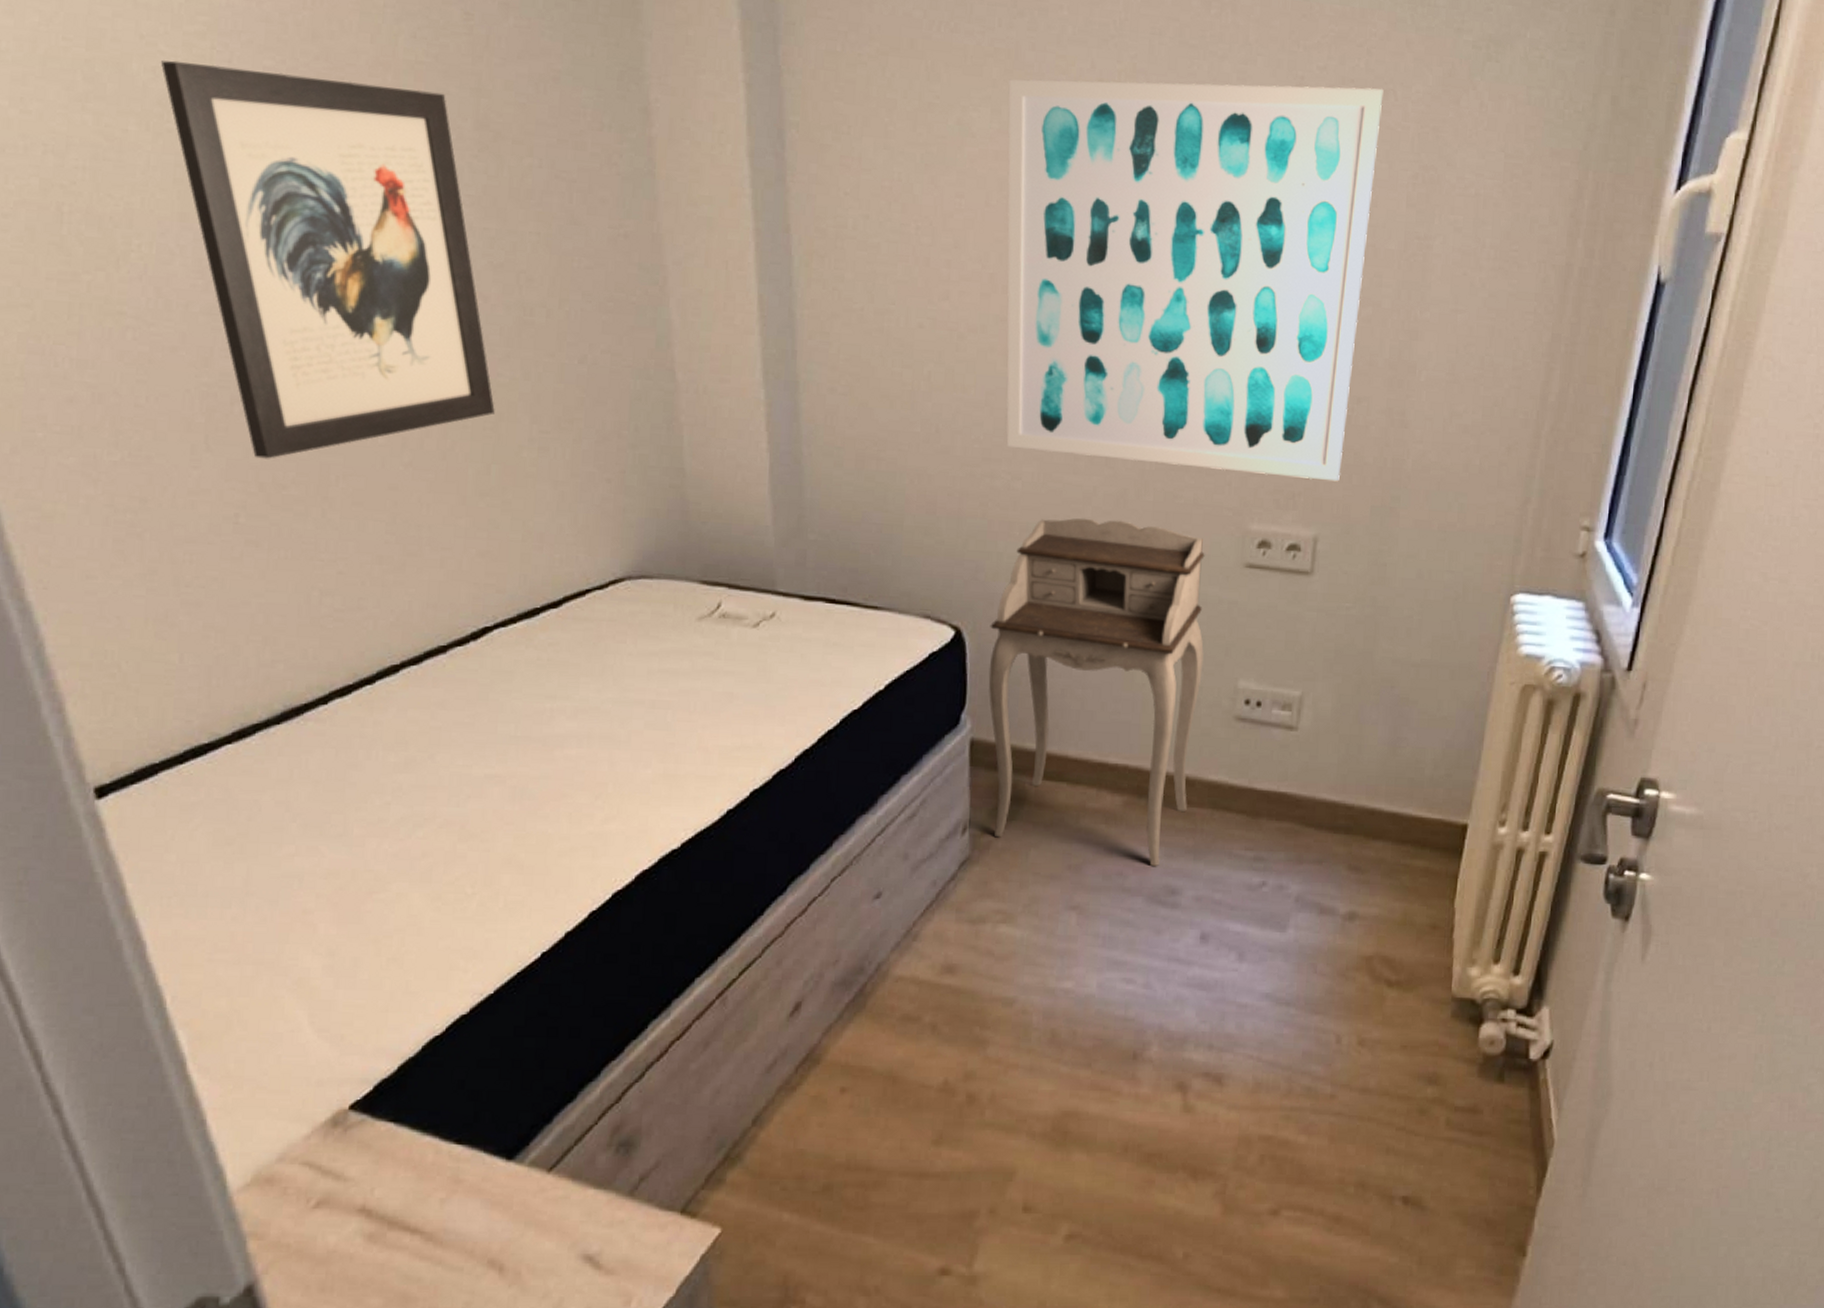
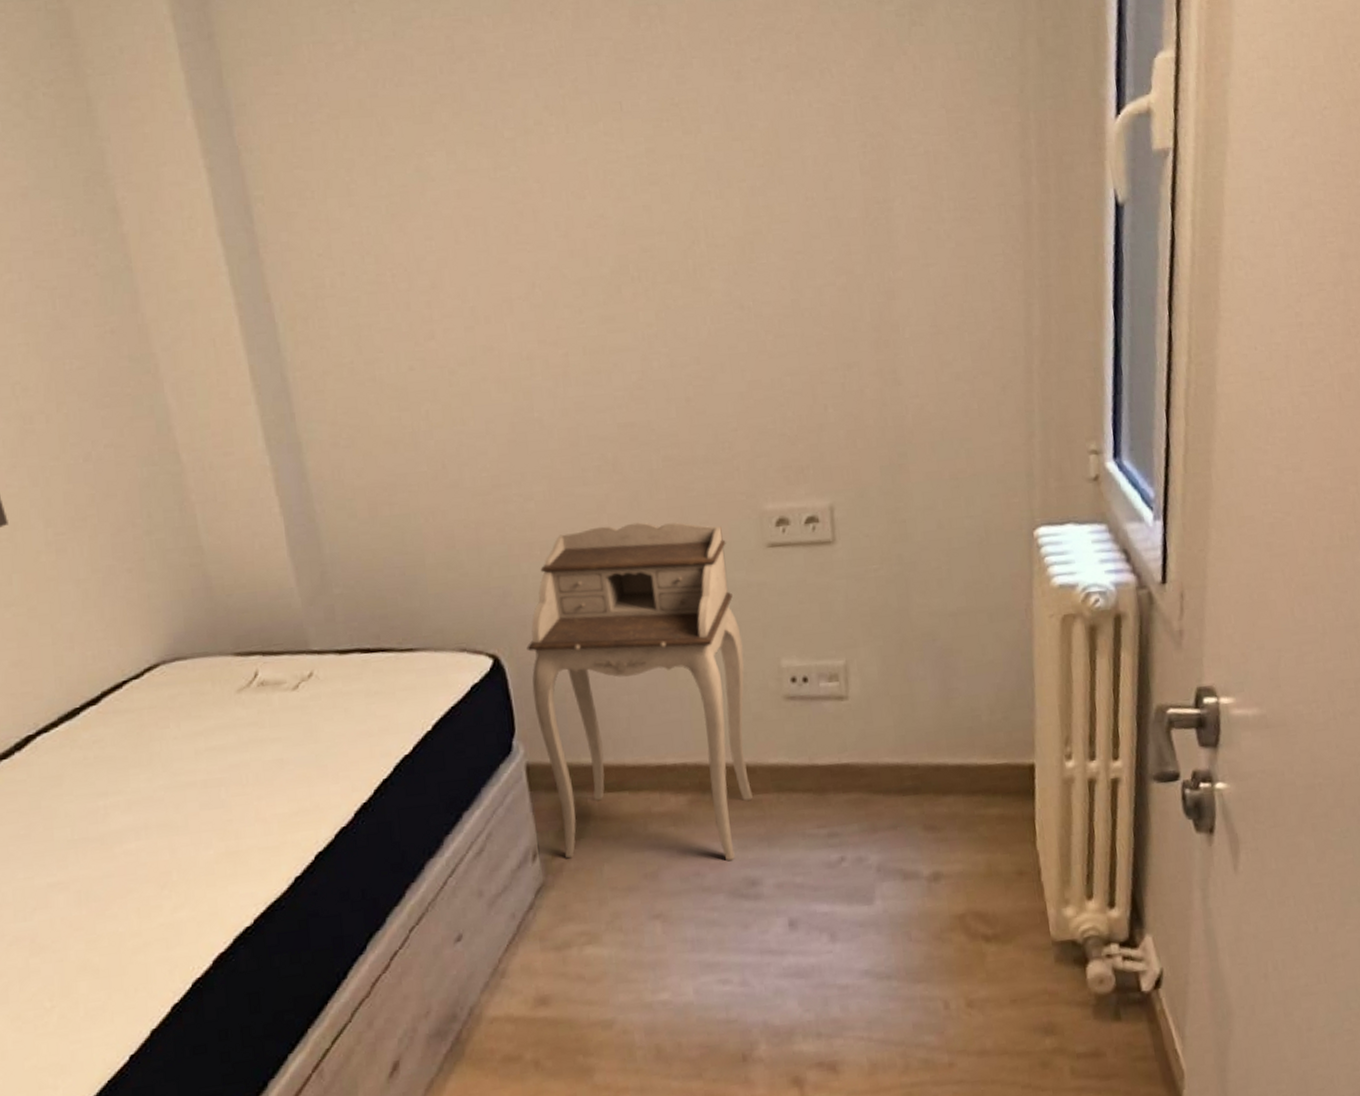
wall art: present [1006,79,1384,482] -> none [458,68,844,470]

